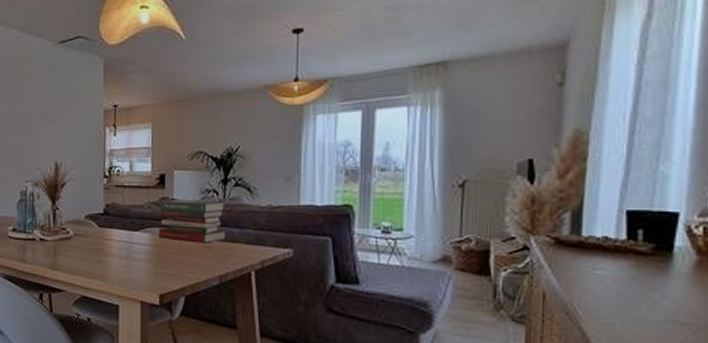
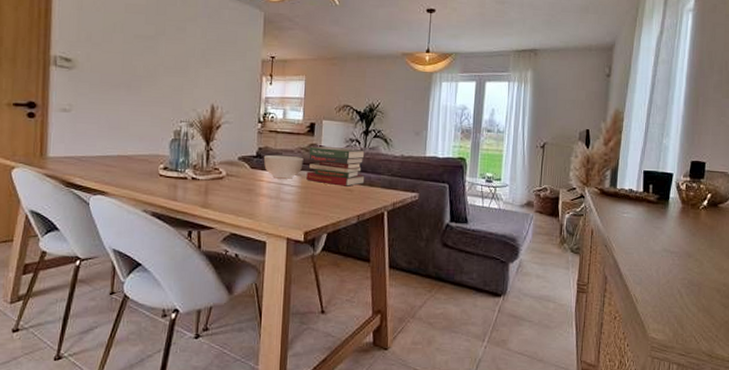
bowl: none [111,211,155,237] -> present [263,154,304,179]

